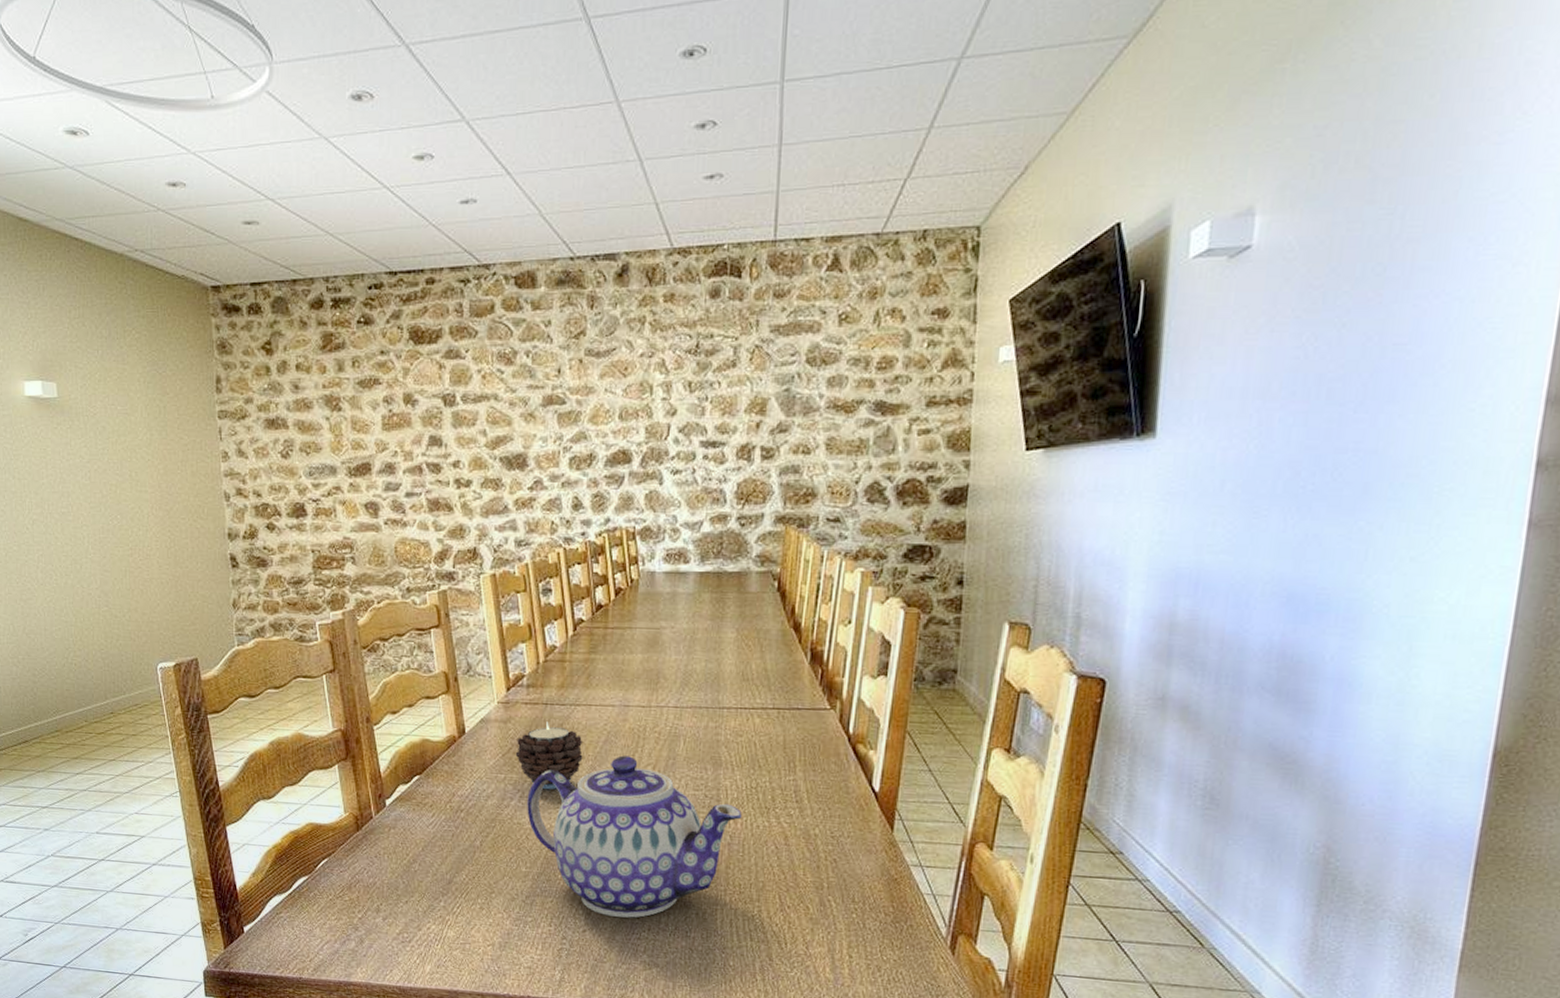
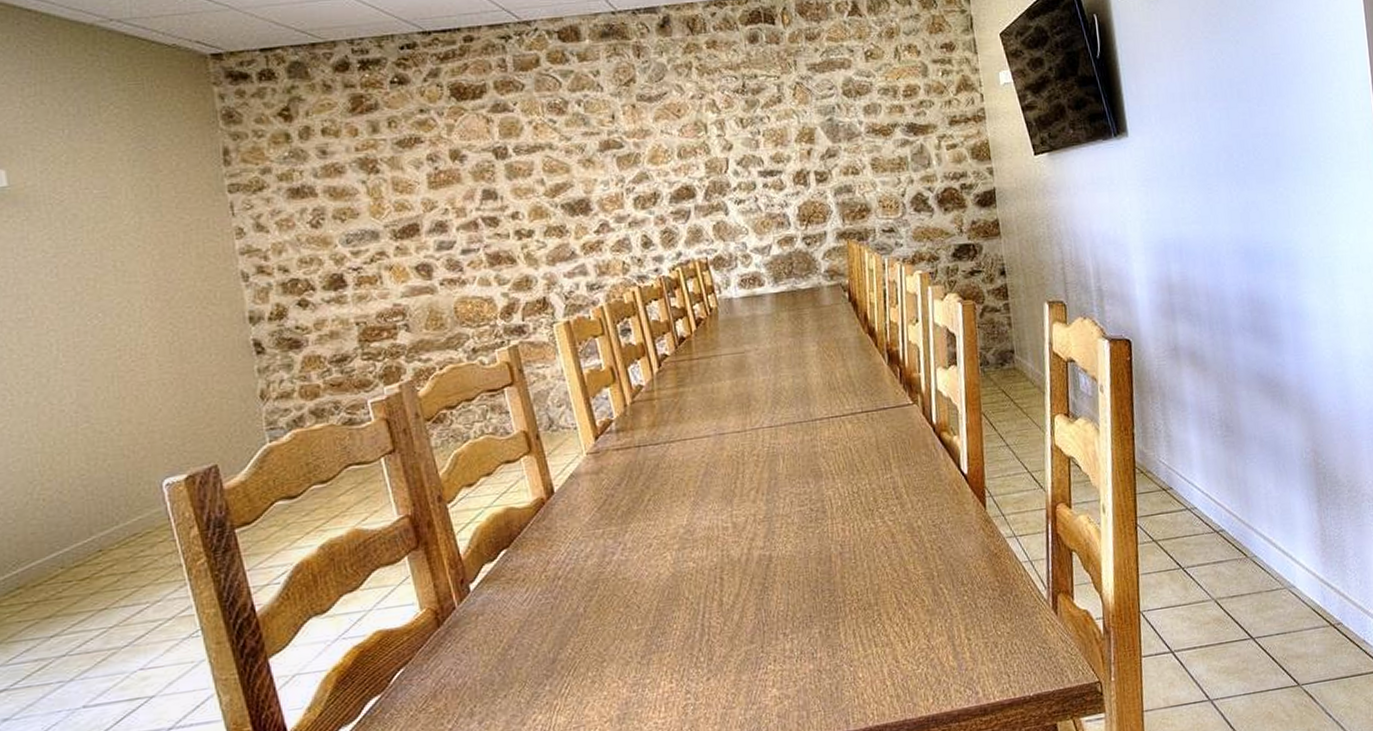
candle: present [515,721,583,790] -> none [611,464,684,536]
teapot: present [527,755,742,918] -> none [630,484,849,657]

